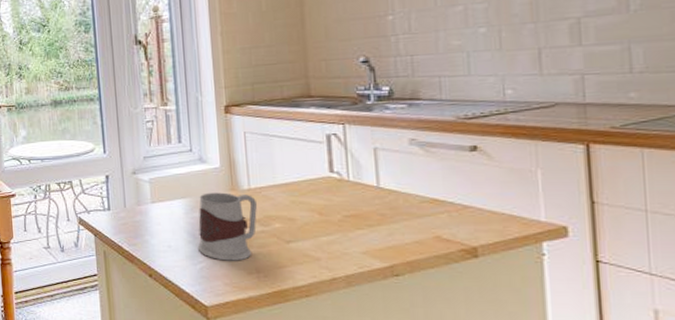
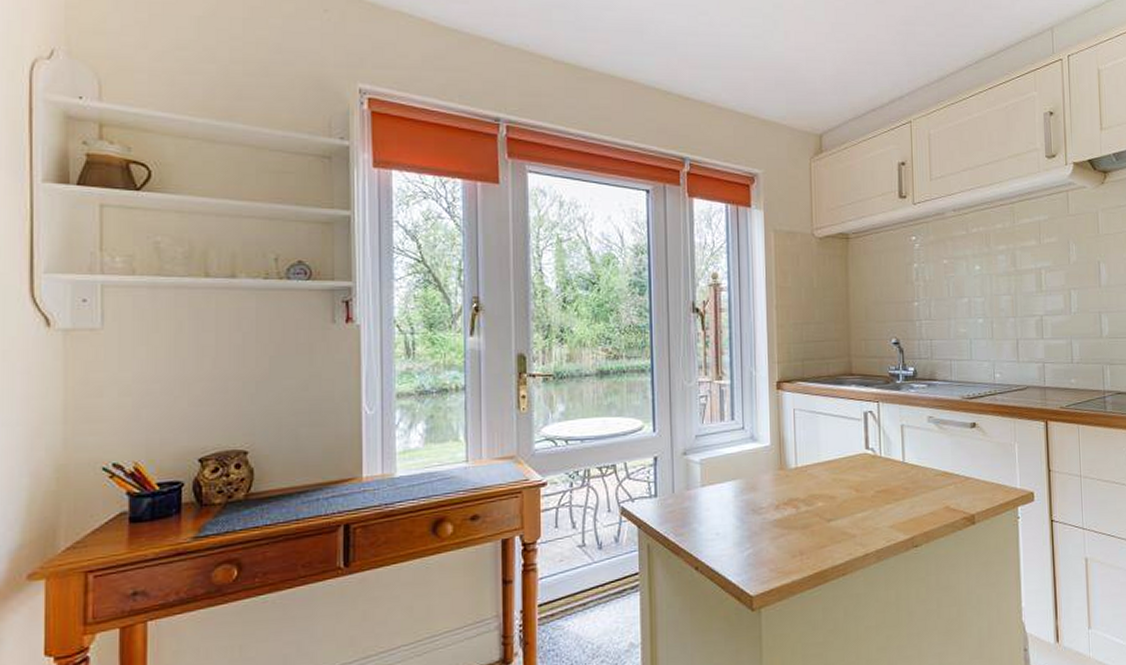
mug: present [197,192,258,261] -> none [745,472,804,545]

